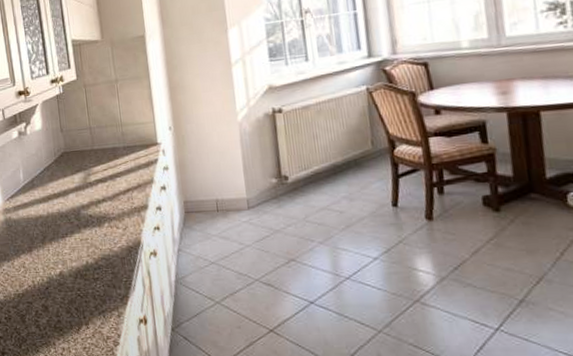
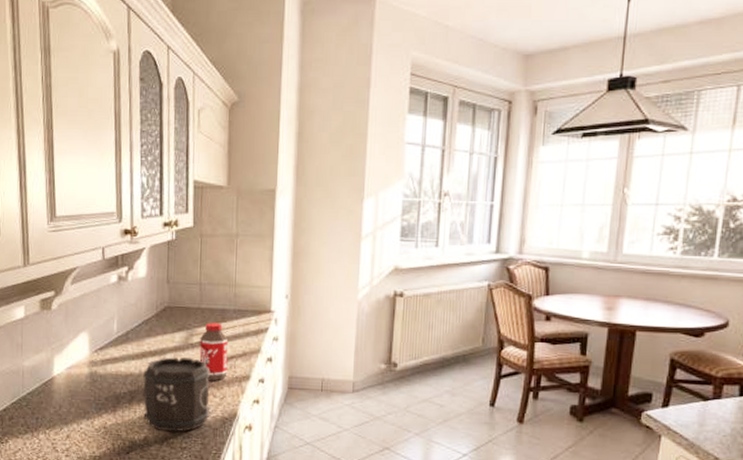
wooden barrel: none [51,194,115,265] -> present [143,357,210,432]
bottle: none [96,160,126,214] -> present [199,322,228,381]

